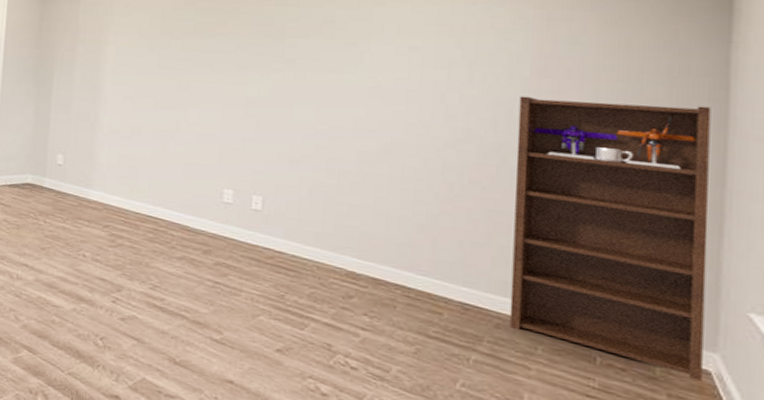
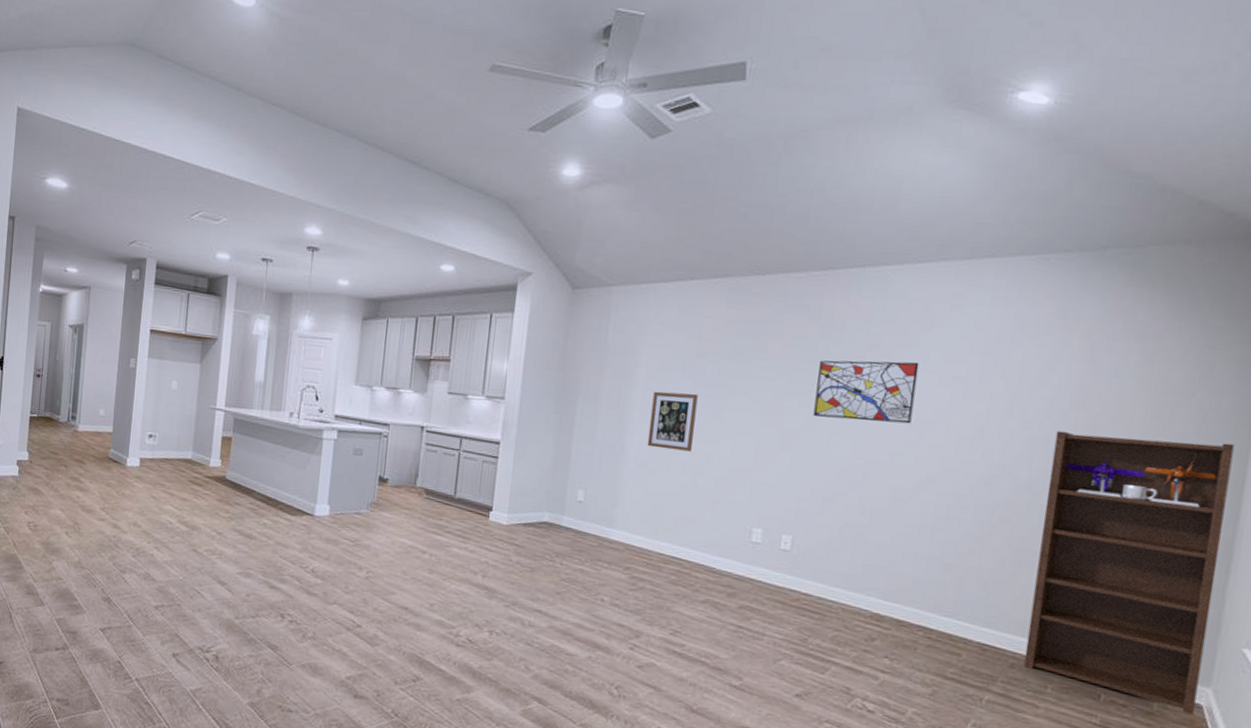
wall art: none [119,65,164,119] -> present [647,391,698,452]
wall art: none [275,34,375,92] -> present [813,360,919,424]

